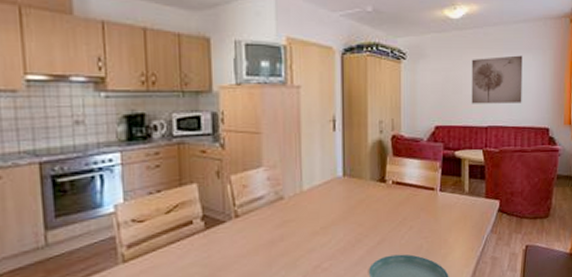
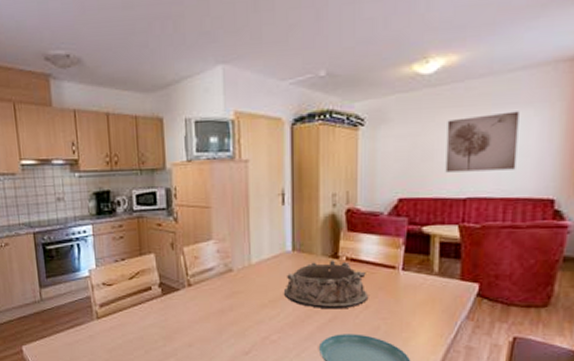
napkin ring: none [334,184,412,233] -> present [283,260,369,310]

